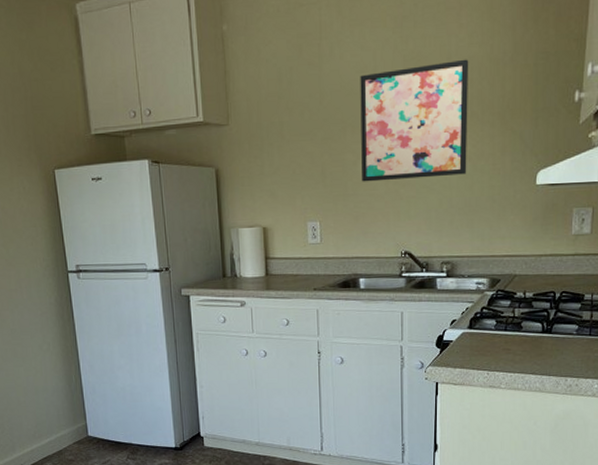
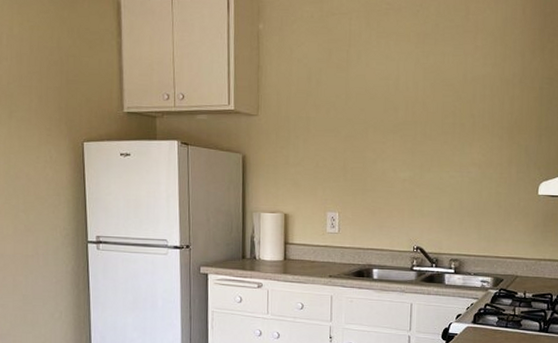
wall art: present [360,59,469,182] -> none [380,77,483,181]

